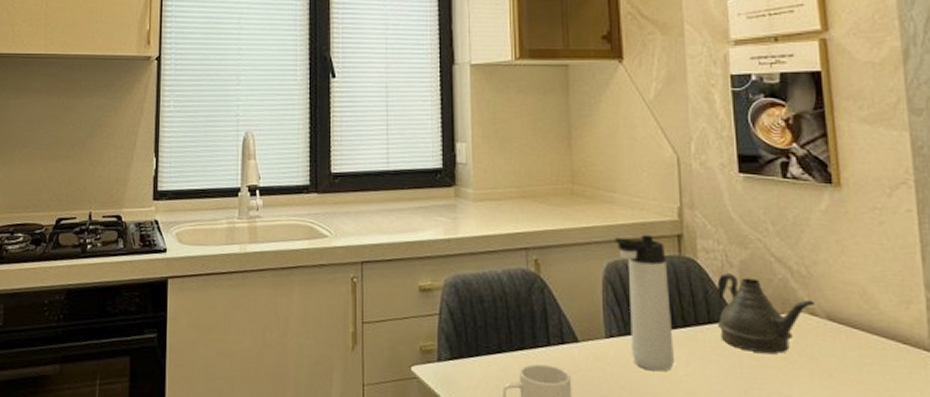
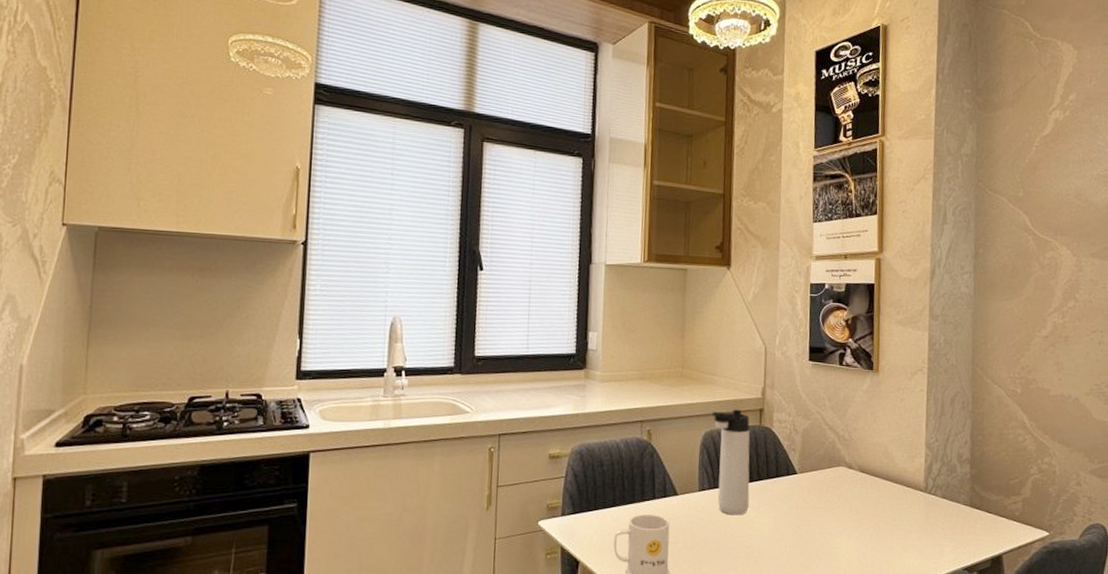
teapot: present [717,273,814,354] -> none [783,438,852,498]

